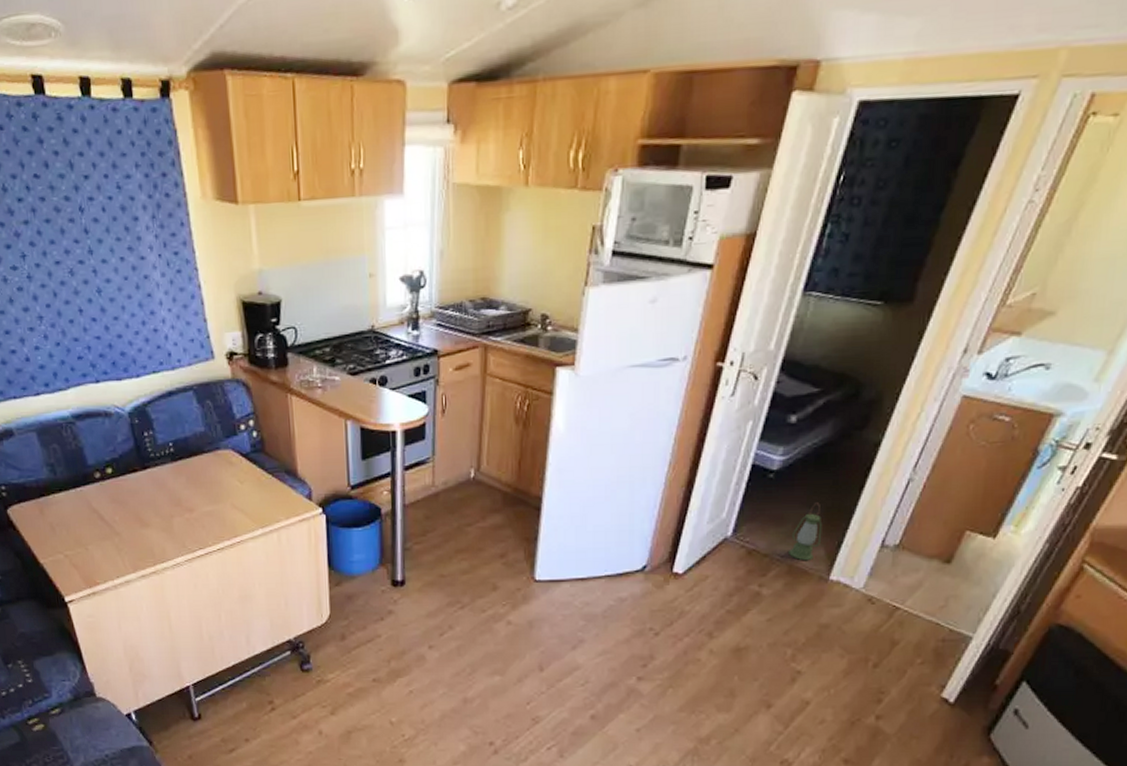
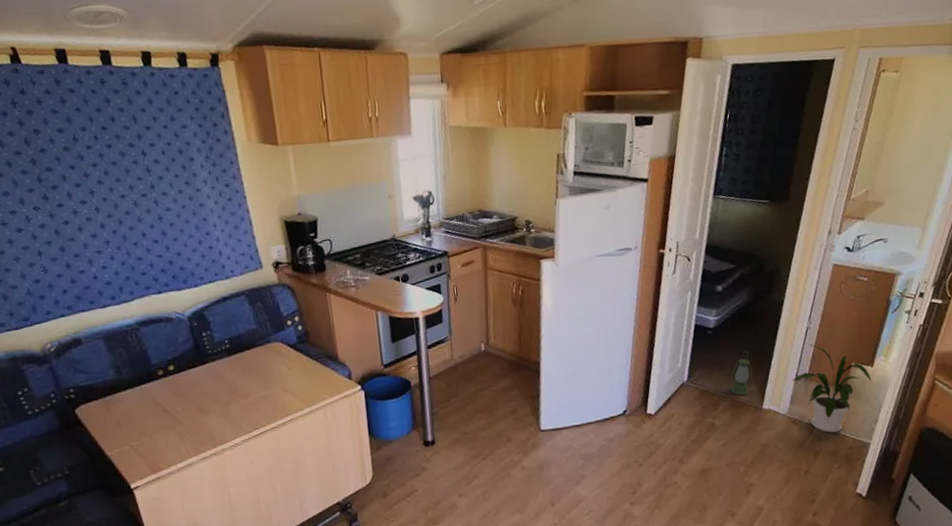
house plant: none [875,501,991,618] -> present [791,344,872,433]

